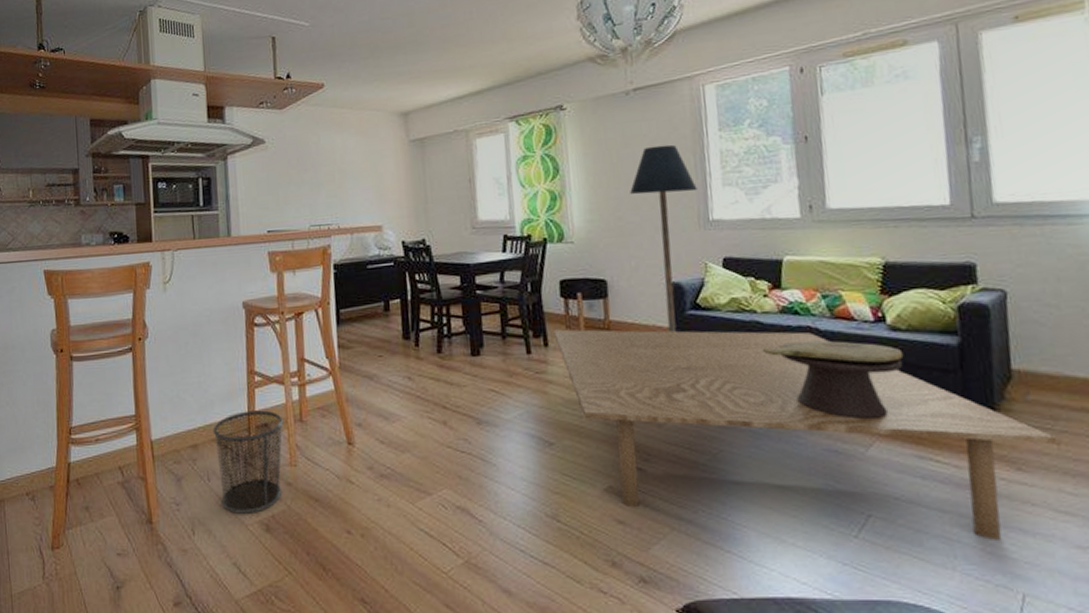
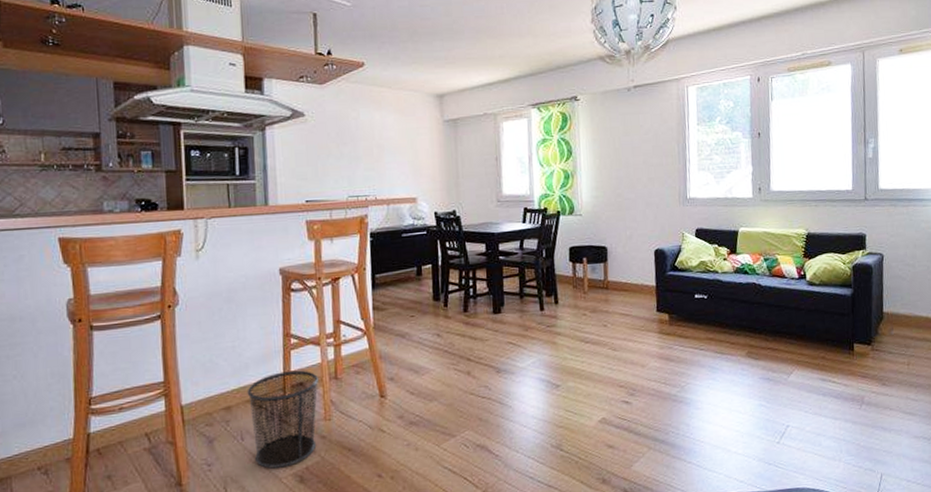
coffee table: present [553,329,1058,540] -> none [563,287,908,437]
floor lamp: present [630,144,698,332] -> none [628,134,679,290]
decorative bowl: present [761,340,904,420] -> none [720,294,816,354]

